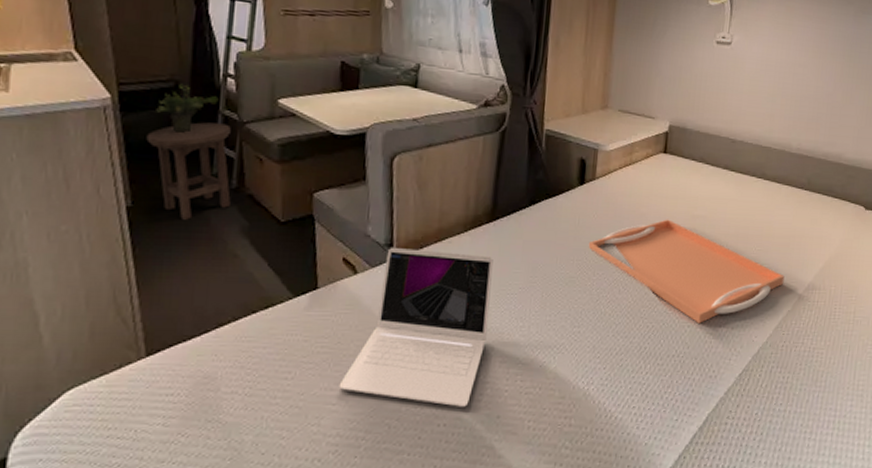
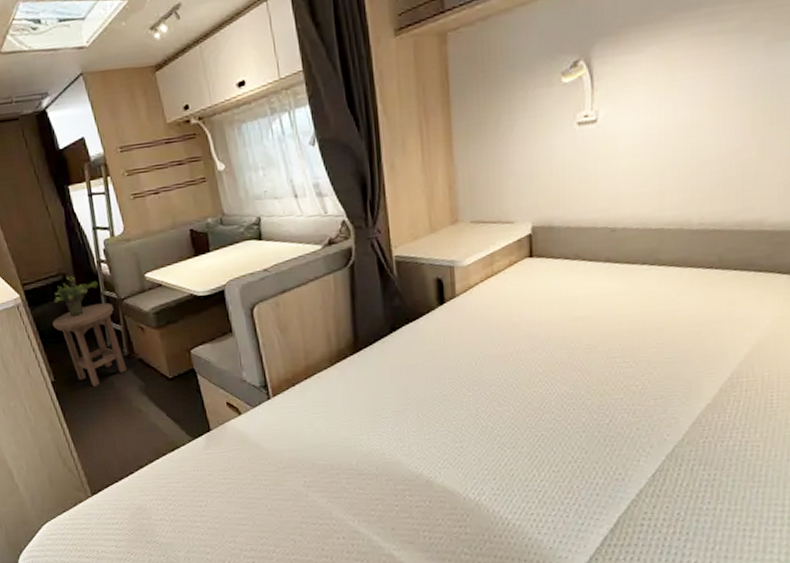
laptop: present [339,247,493,407] -> none [244,385,369,522]
serving tray: present [588,219,785,323] -> none [458,325,698,428]

